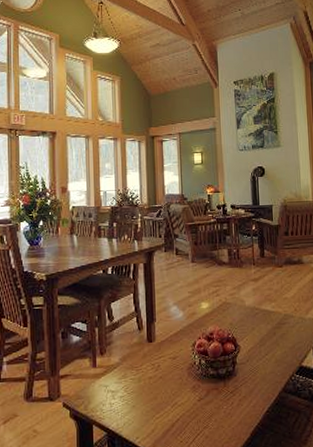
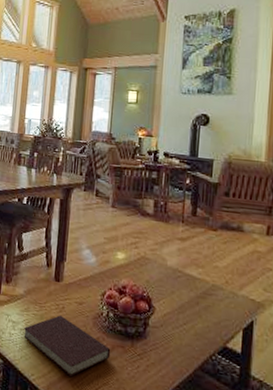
notebook: none [123,374,207,429] -> present [23,315,111,376]

